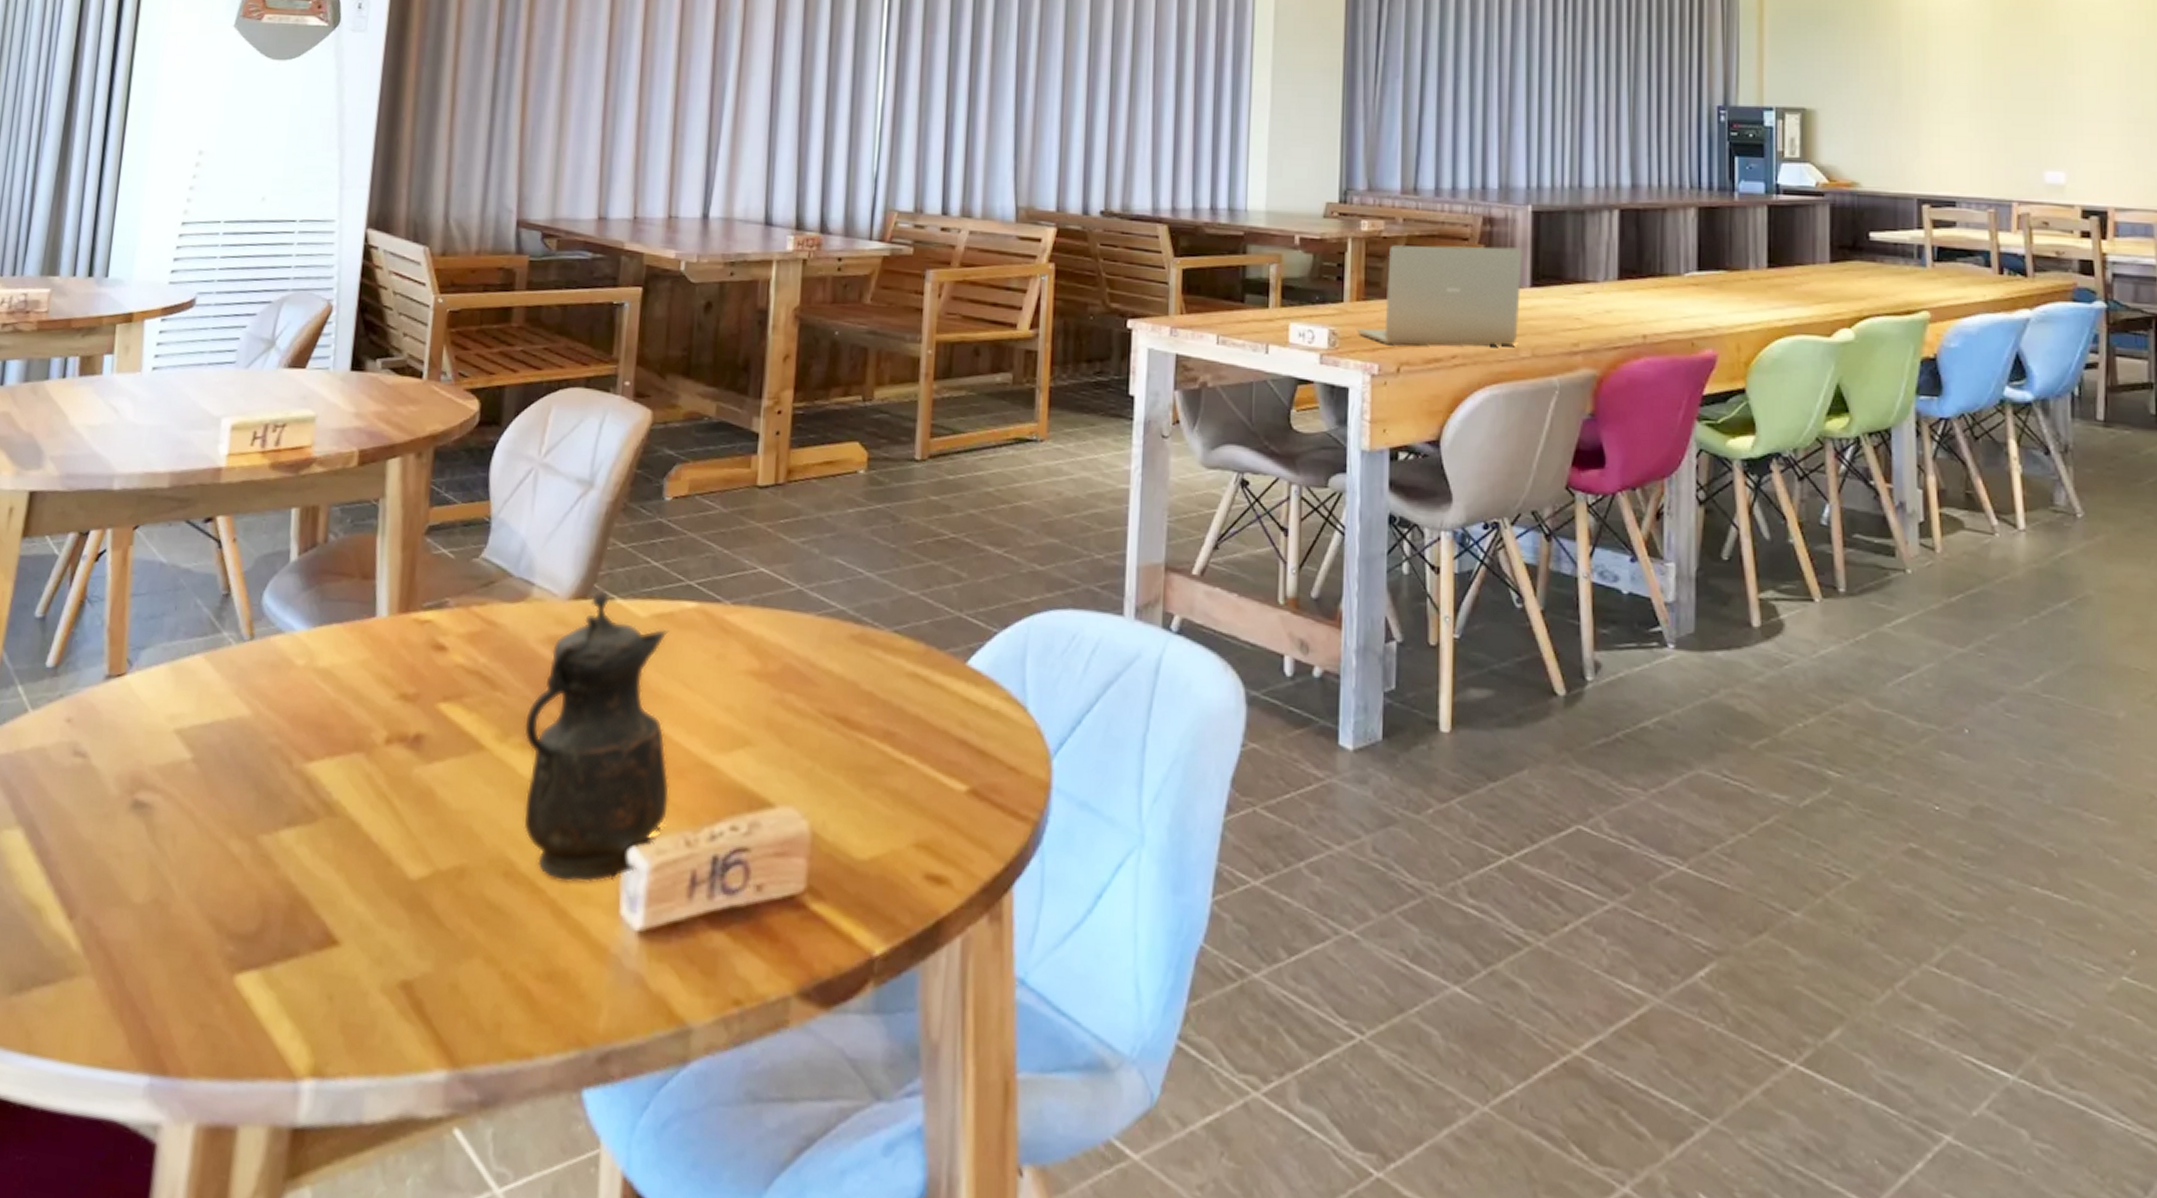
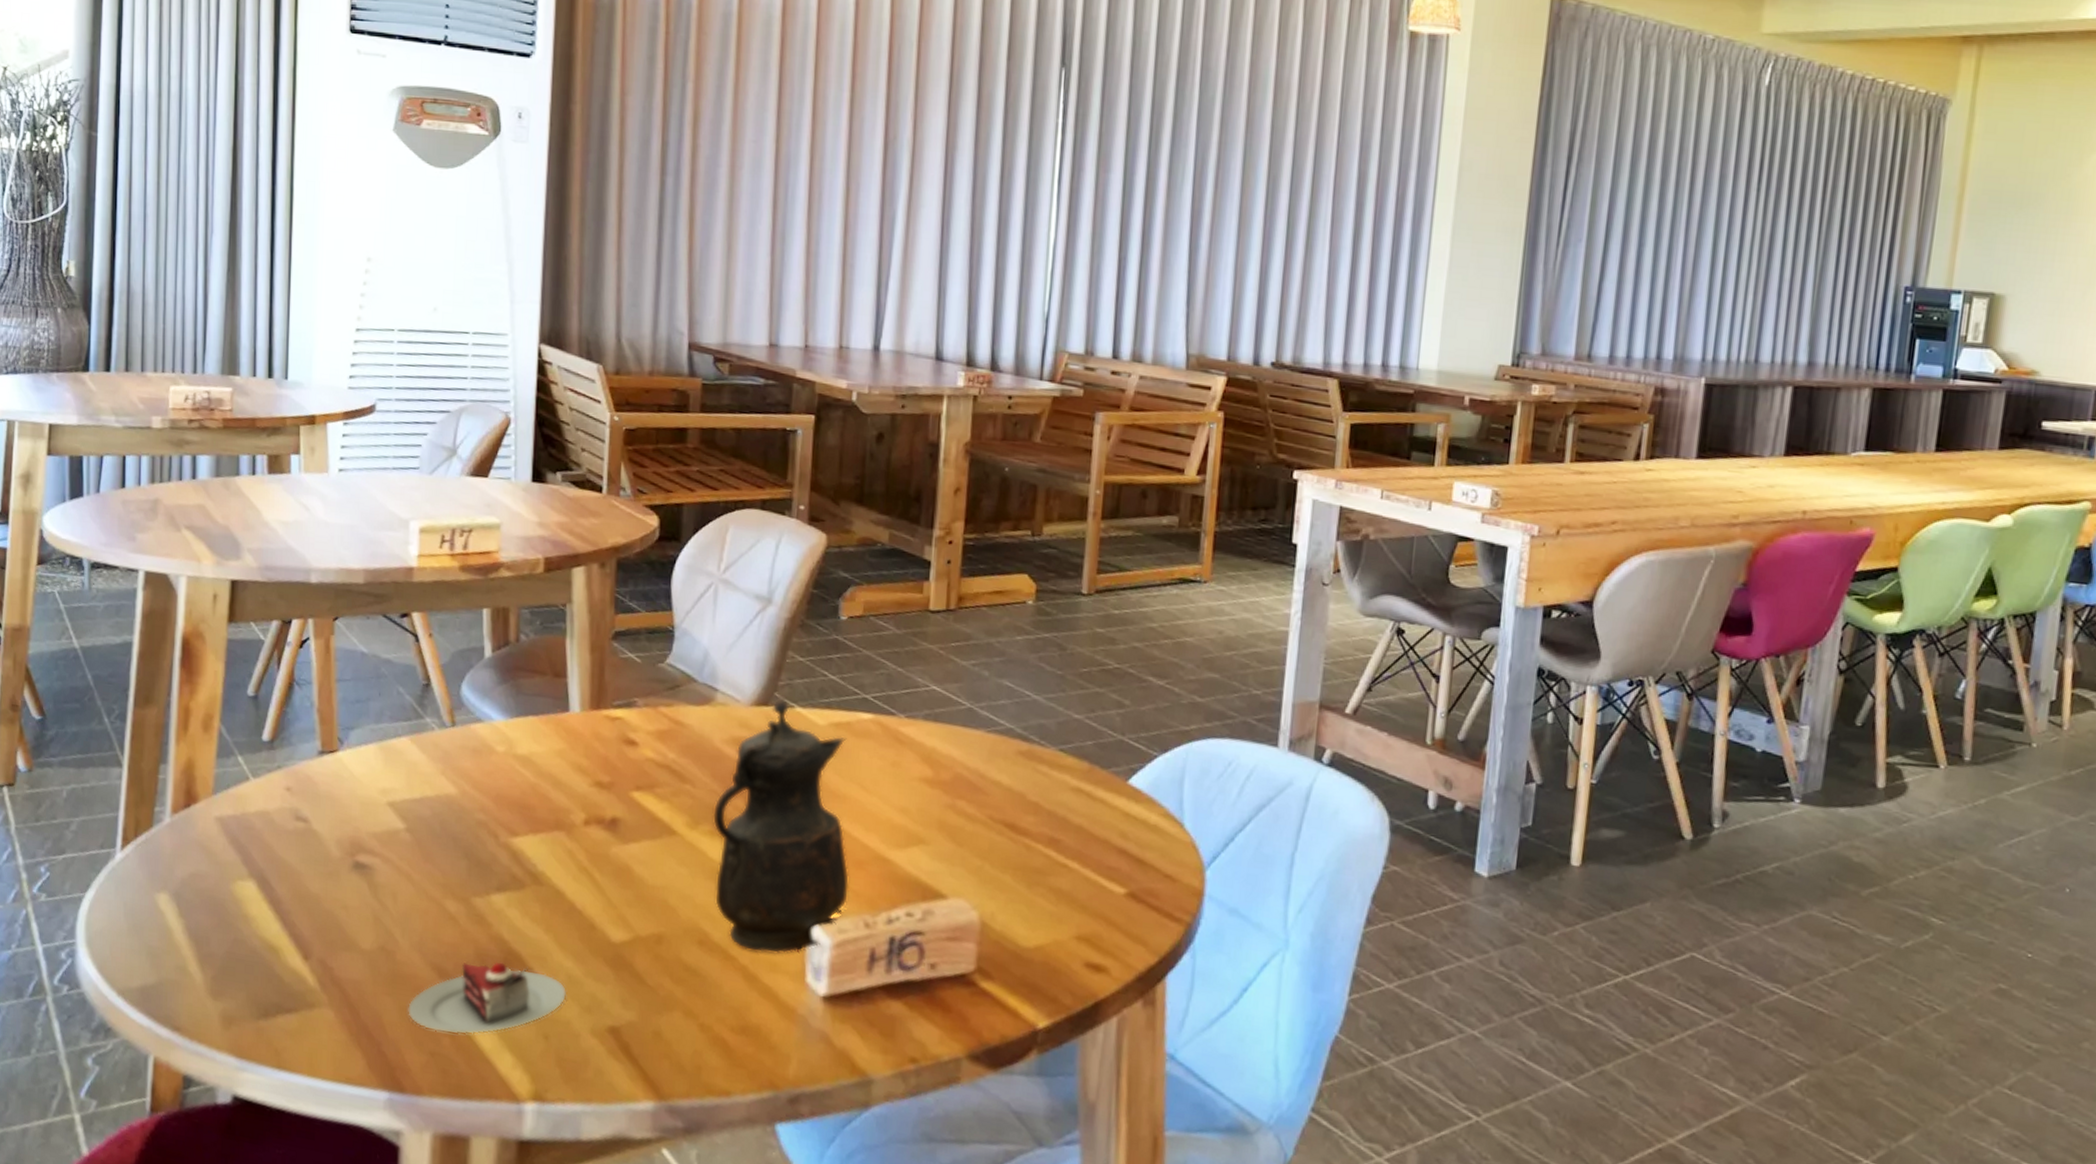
cake slice: none [178,909,356,1000] -> present [408,961,566,1035]
laptop: present [1357,245,1523,346] -> none [1520,410,1692,515]

